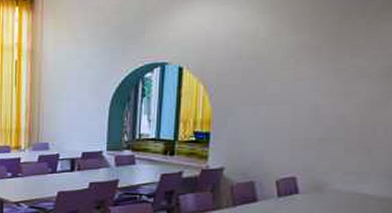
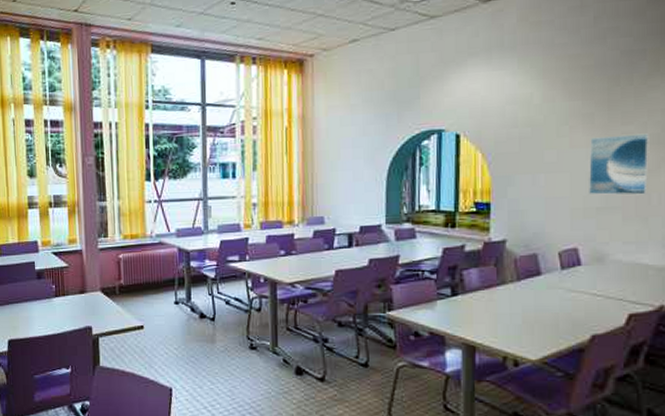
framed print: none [311,66,379,127] -> present [589,133,649,195]

